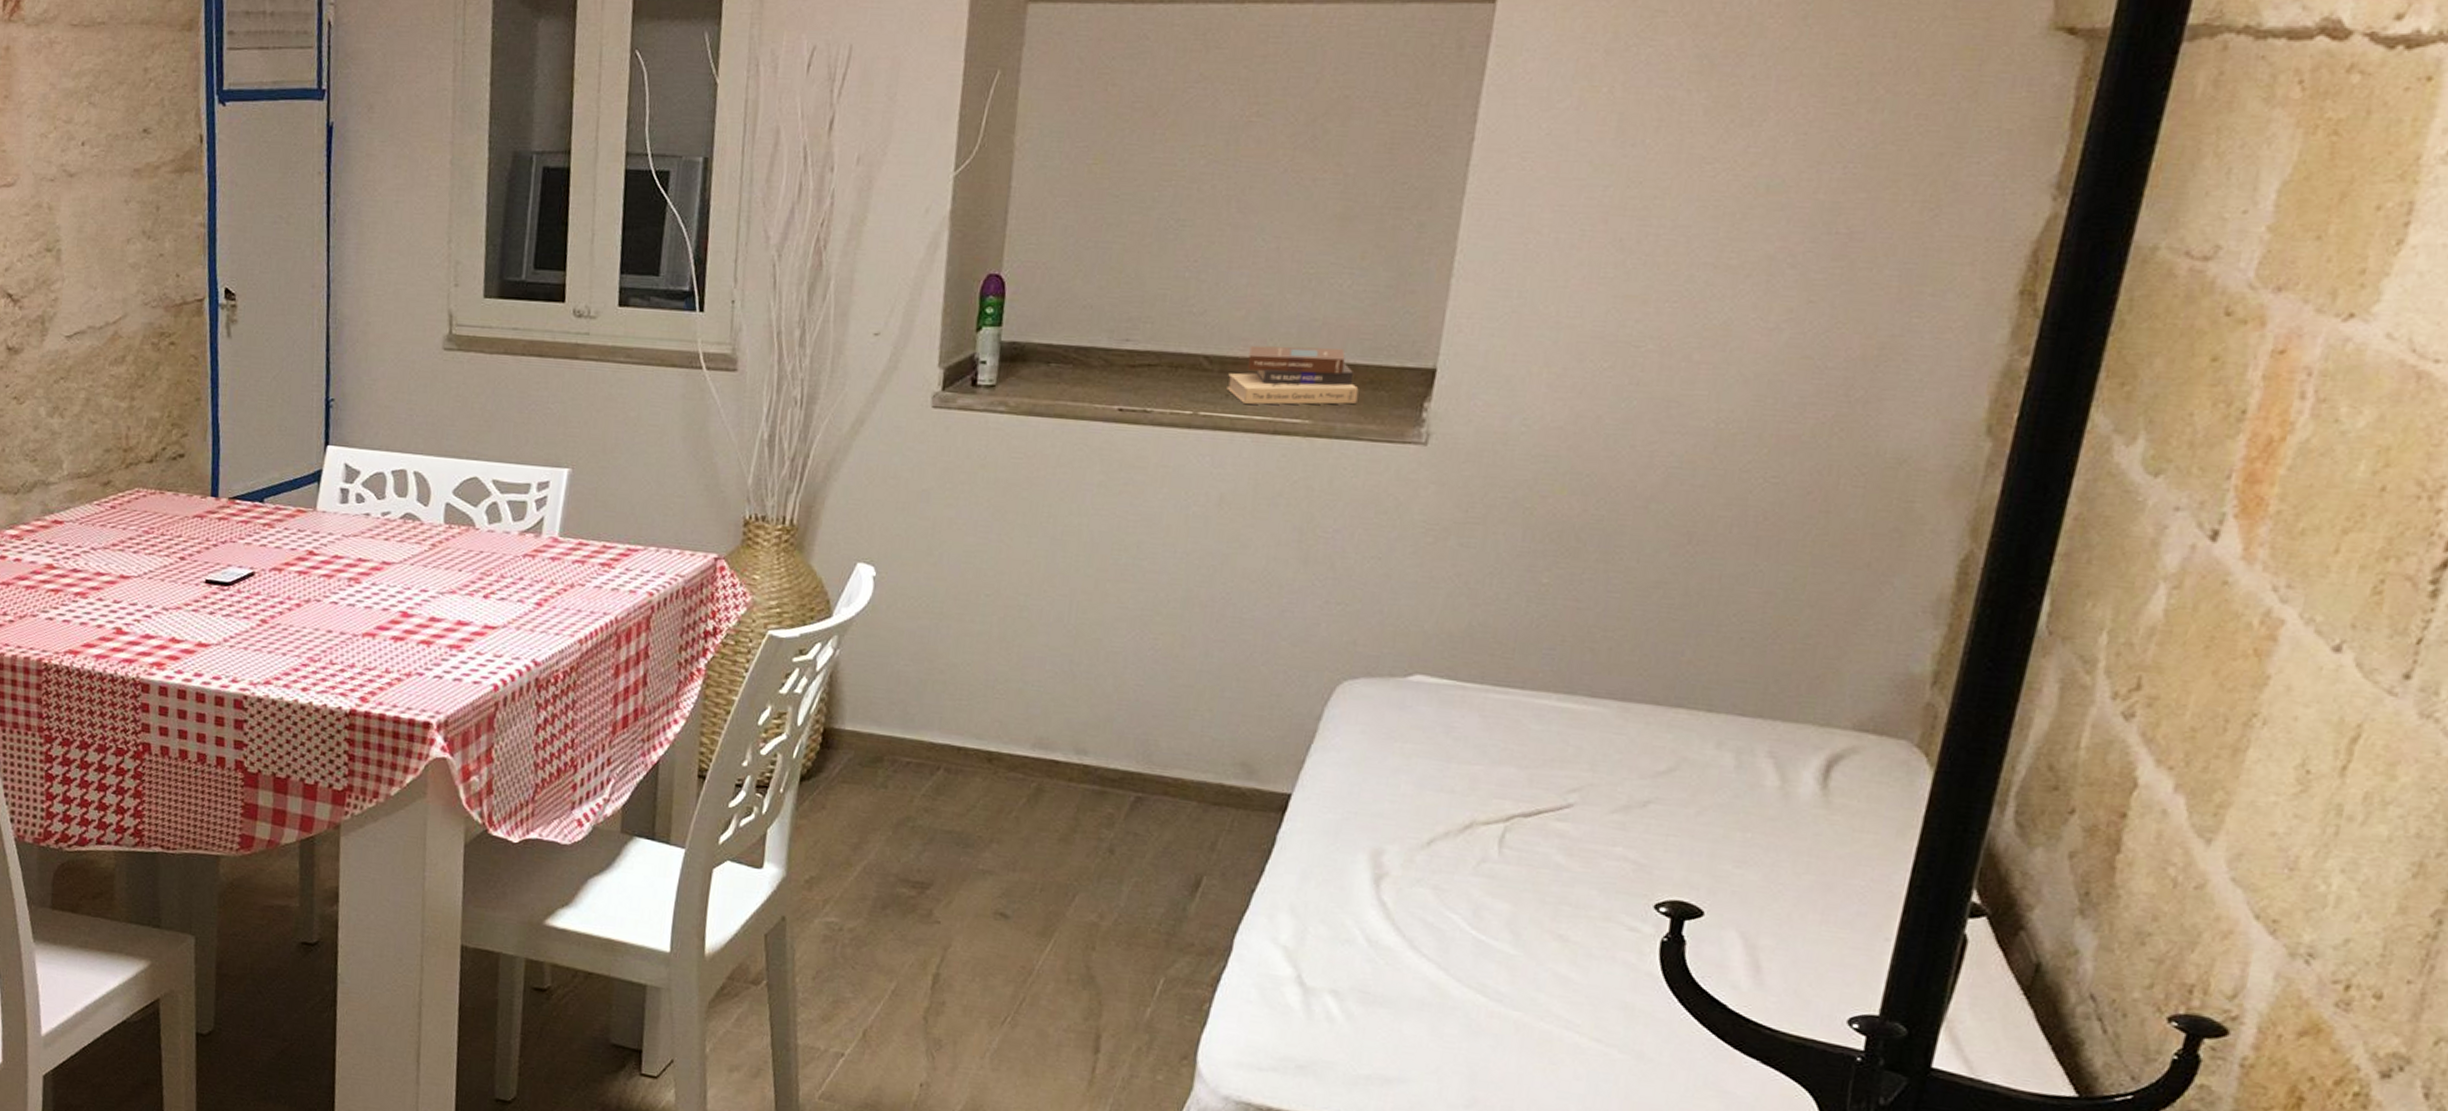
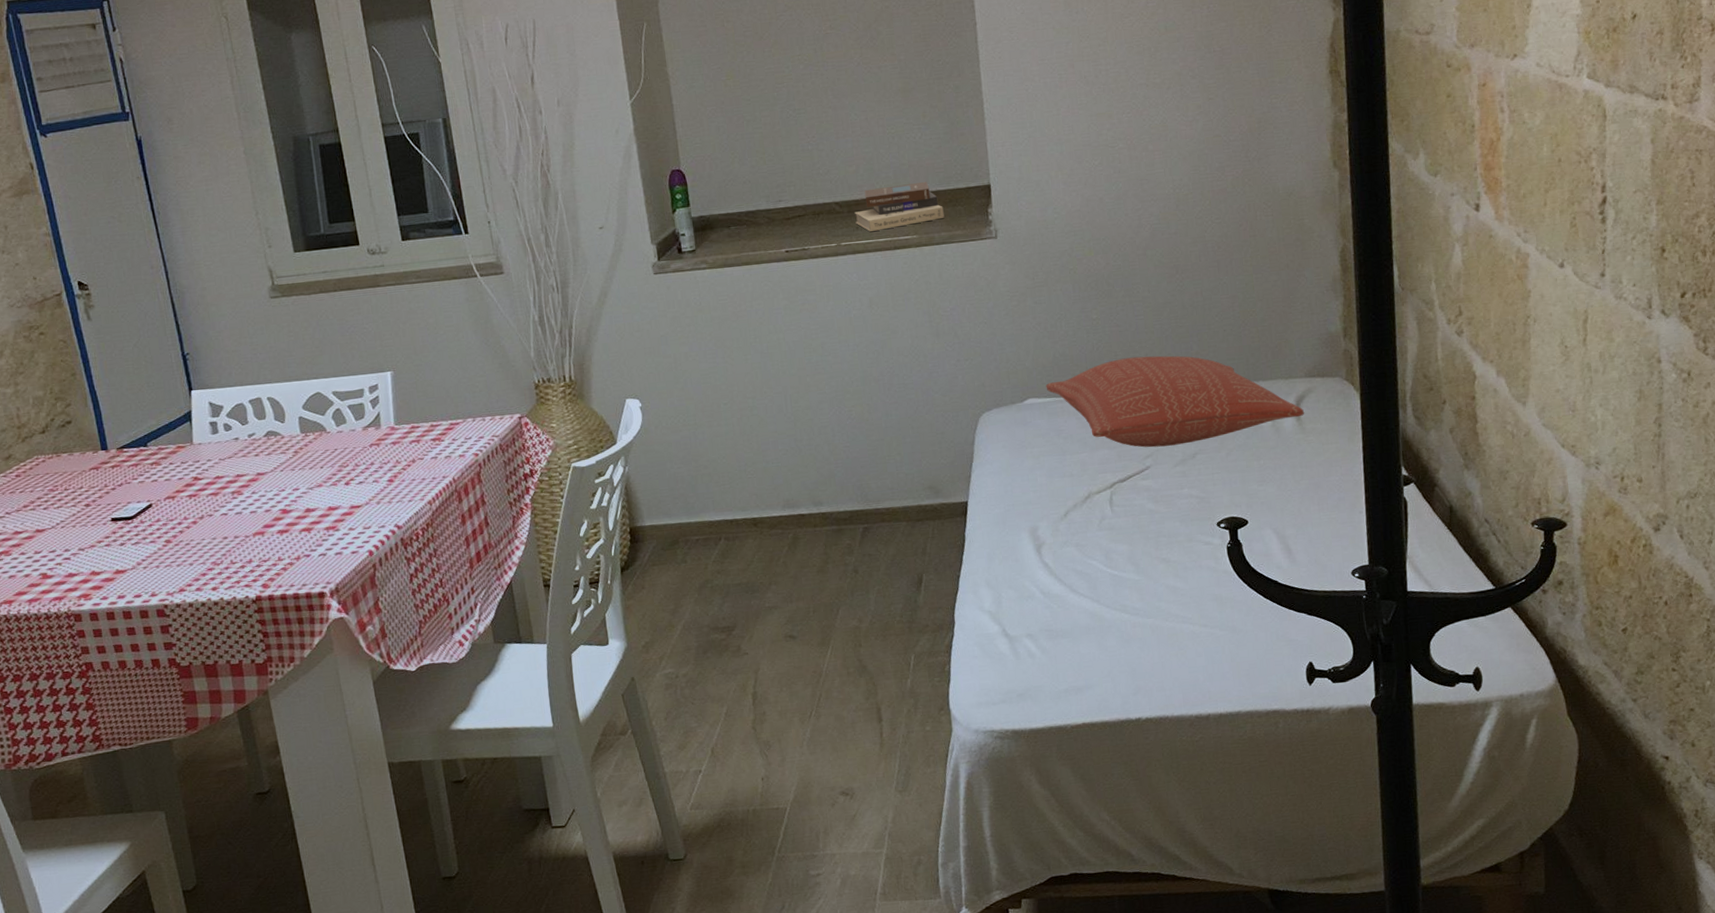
pillow: none [1445,646,1837,786] -> present [1046,355,1305,448]

